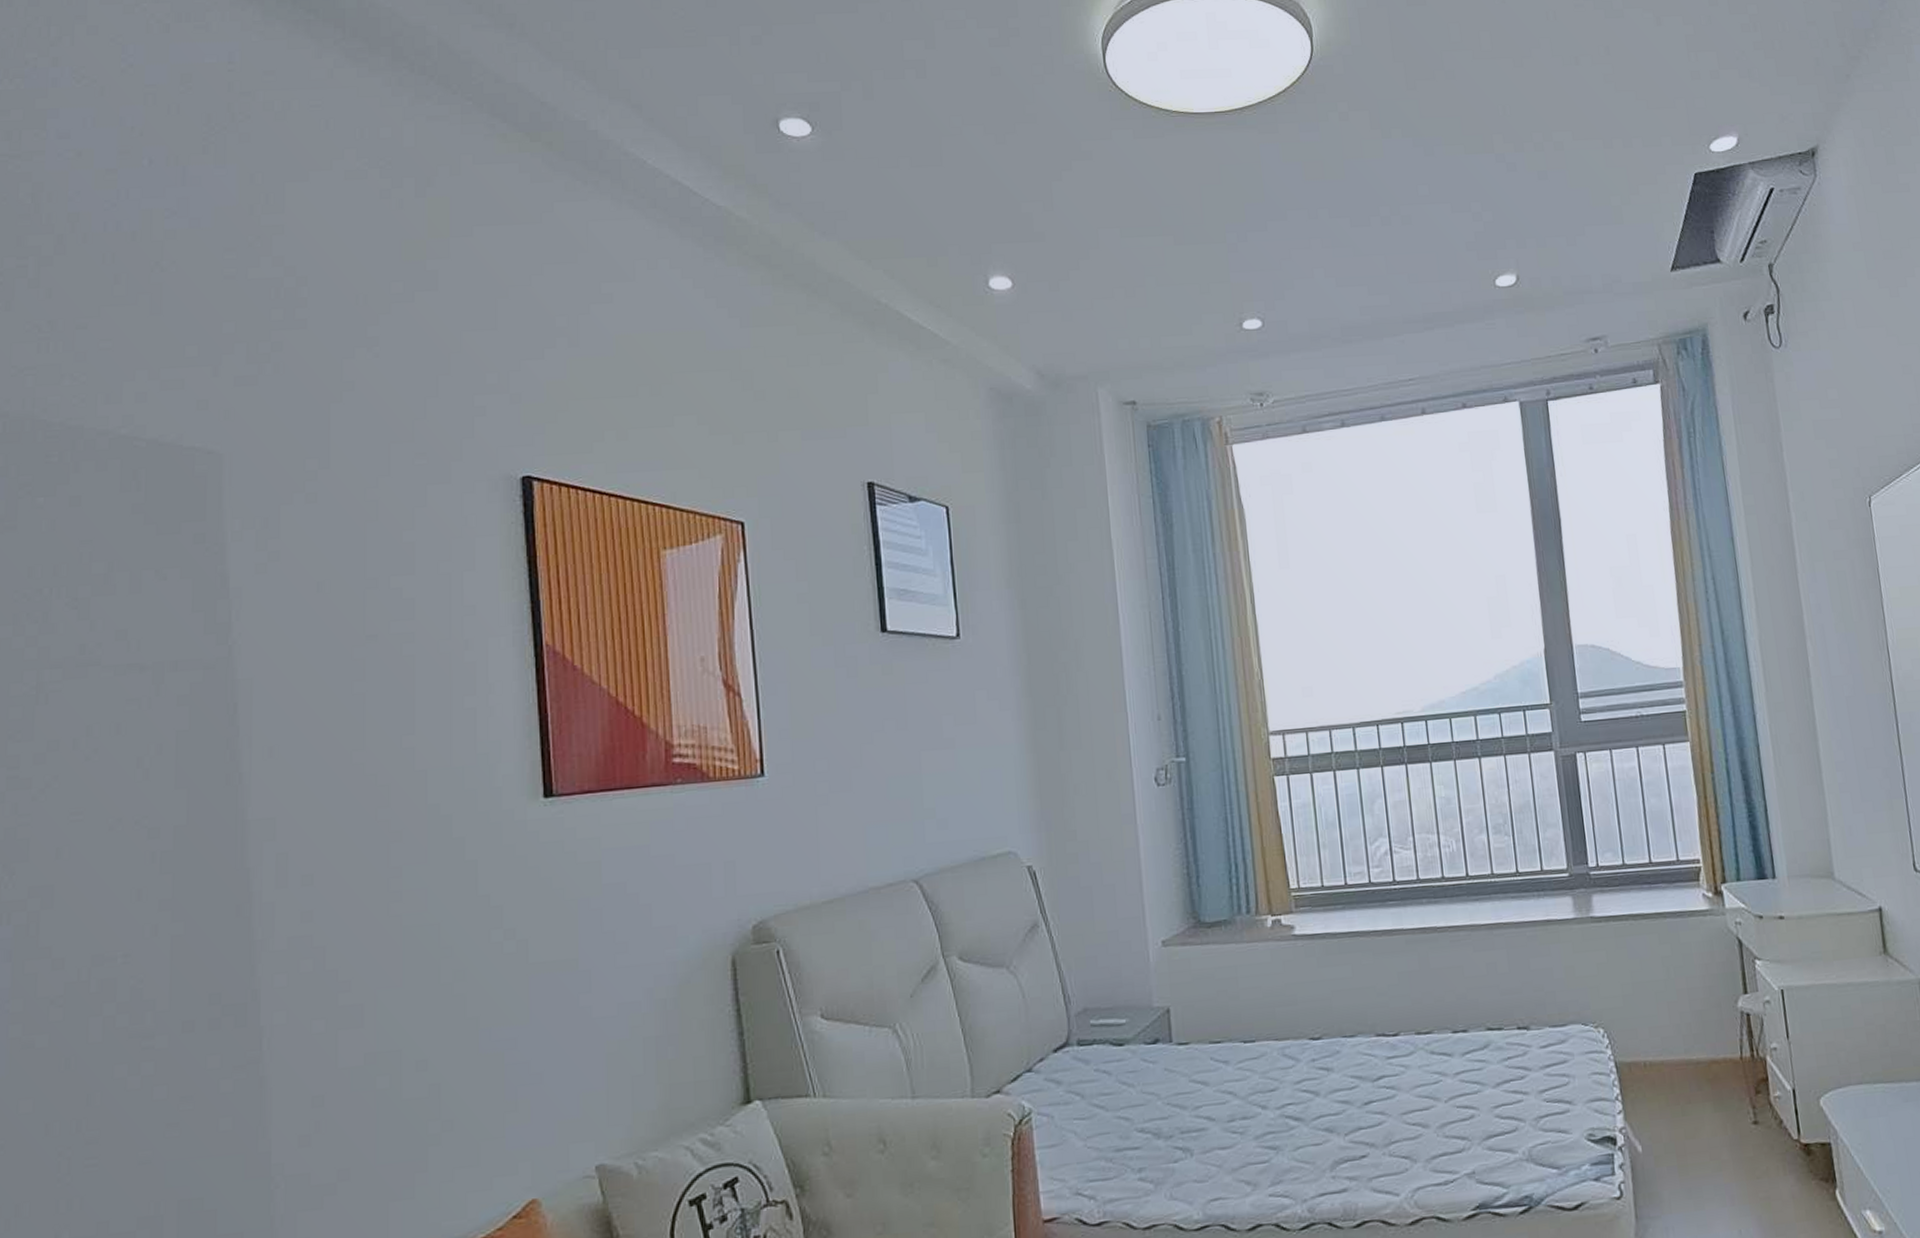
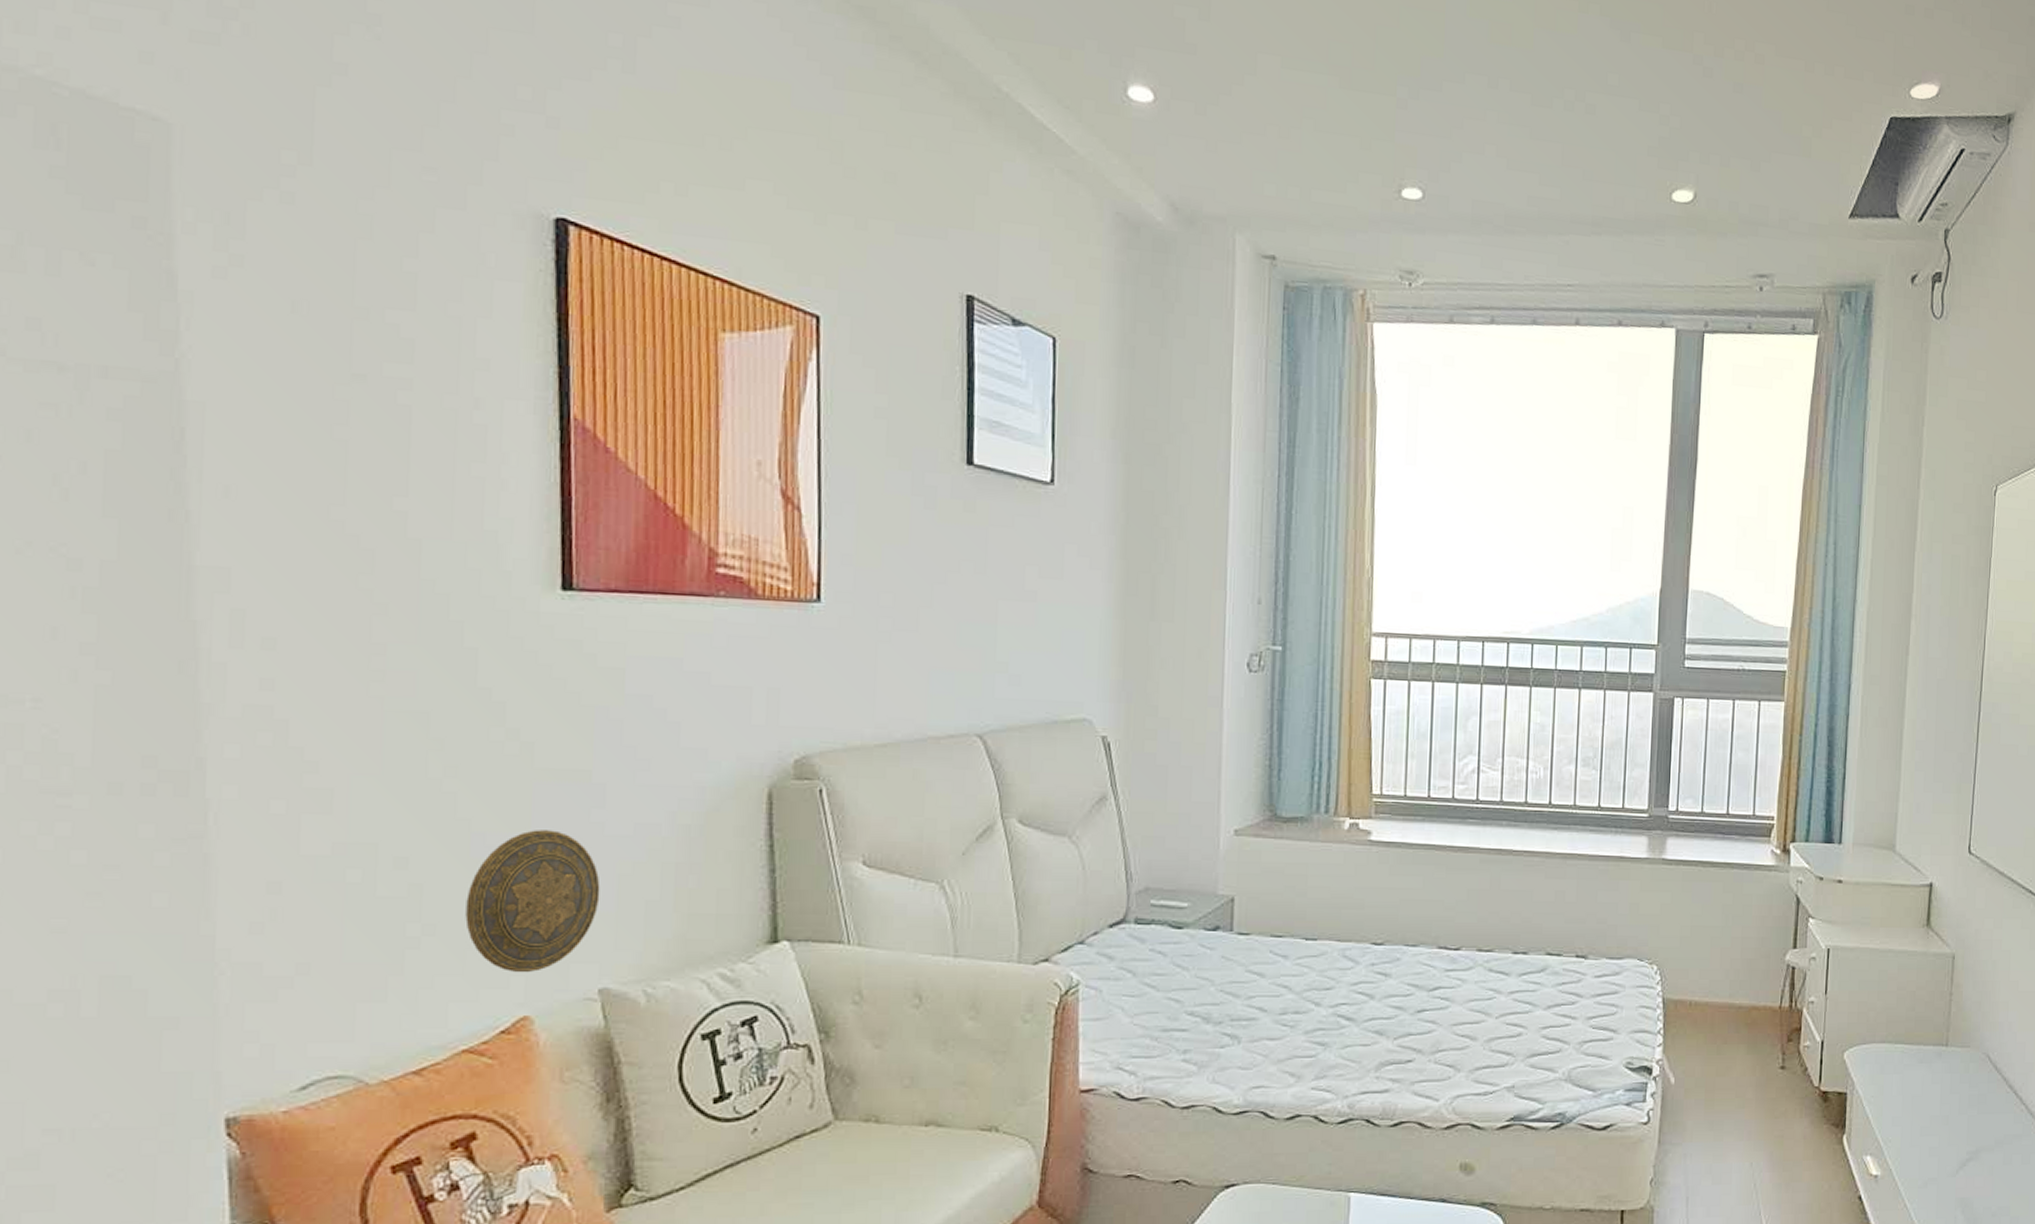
decorative plate: none [478,1018,592,1159] -> present [465,830,600,973]

